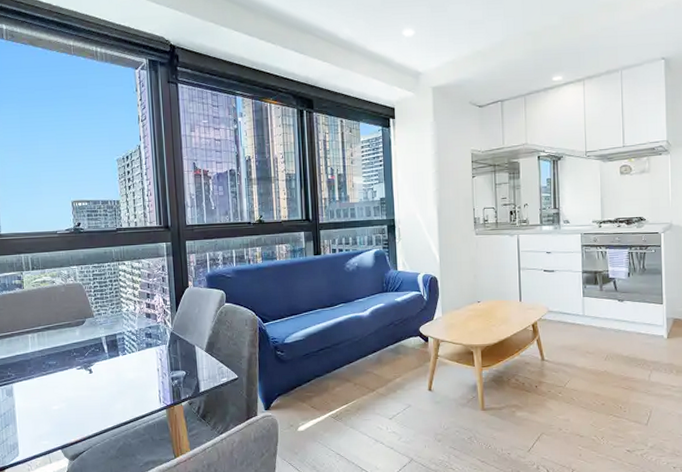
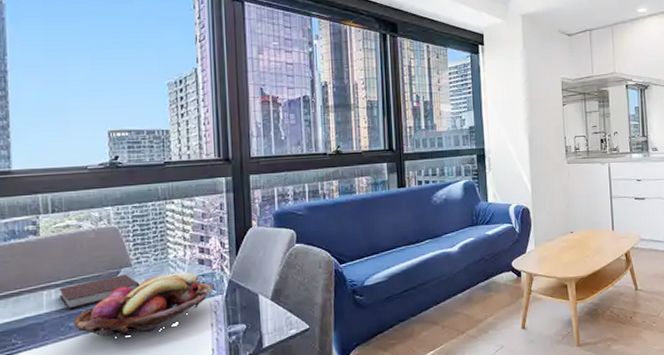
notebook: none [40,323,101,350] -> present [58,274,140,309]
fruit basket: none [51,324,159,375] -> present [72,272,214,337]

